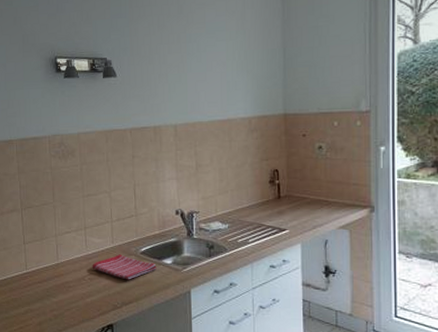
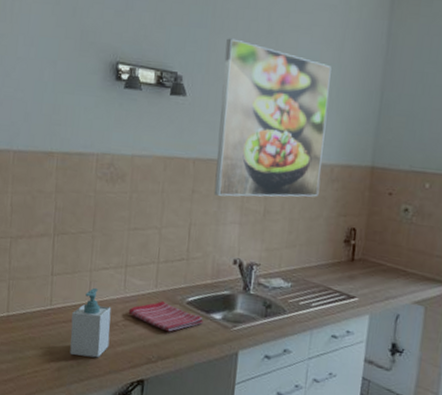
soap bottle: none [45,250,79,310] -> present [70,287,112,358]
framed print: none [144,22,241,157] -> present [213,38,332,197]

